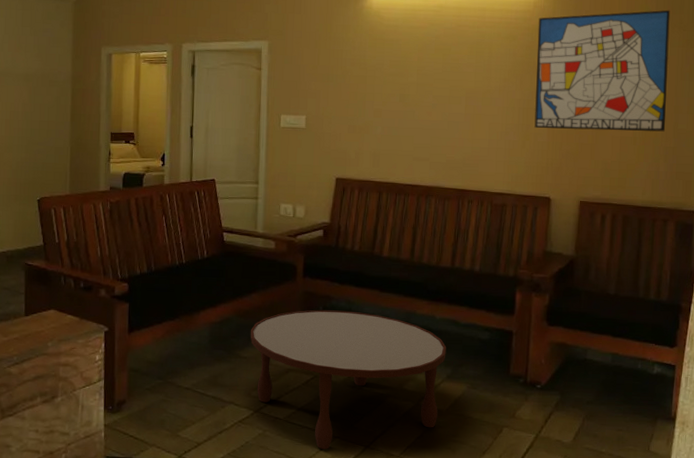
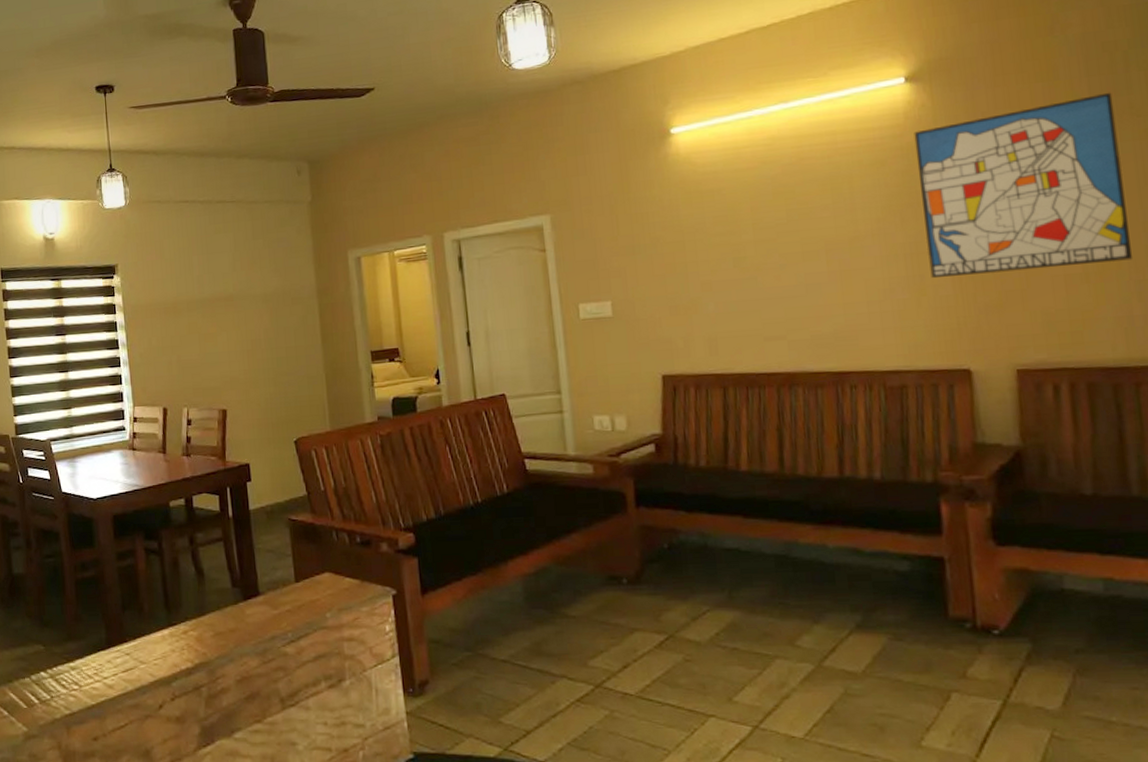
coffee table: present [250,309,447,449] -> none [575,546,851,733]

